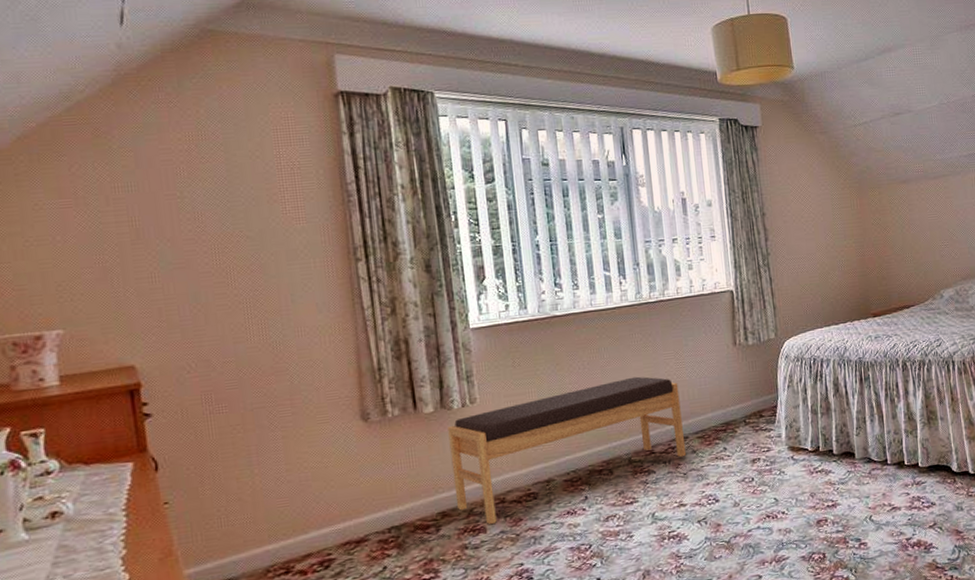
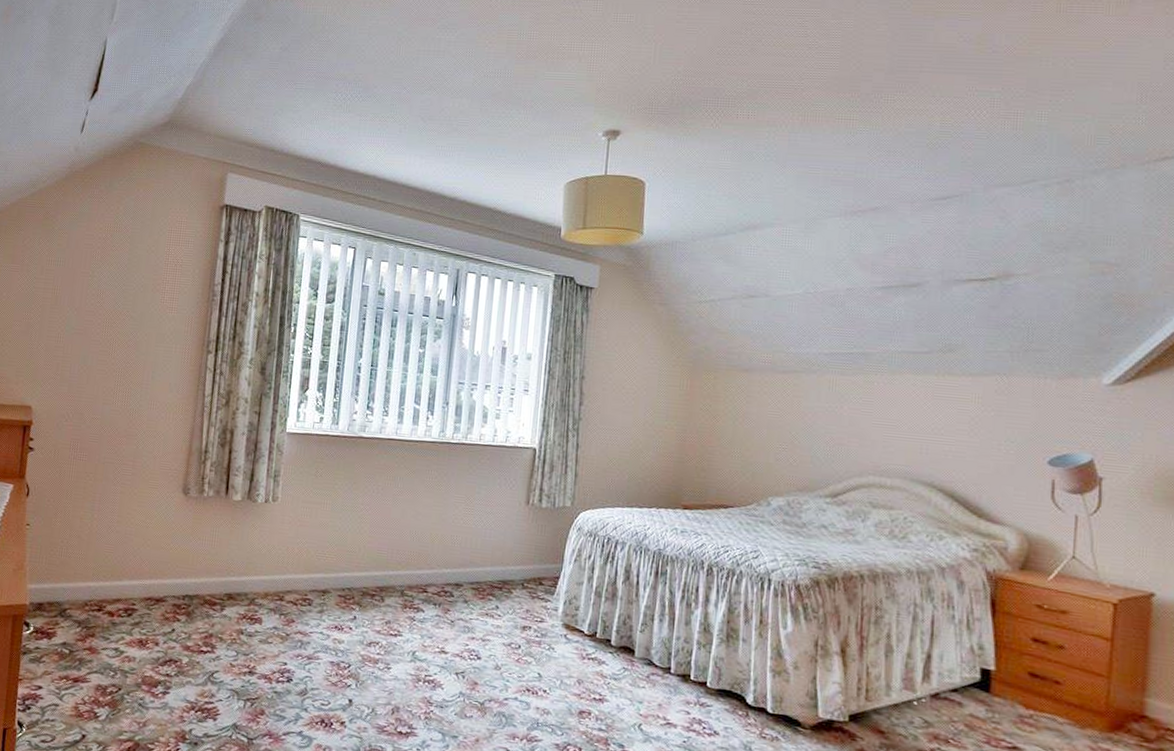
bench: present [448,376,687,525] -> none [242,511,463,619]

